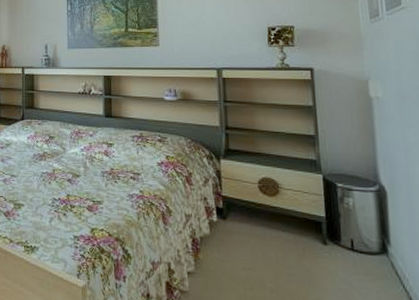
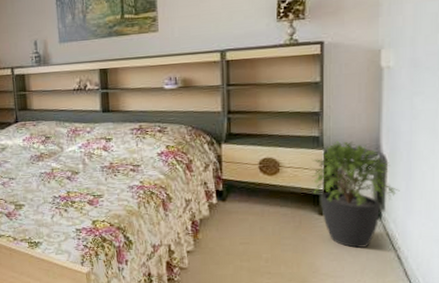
potted plant: none [310,166,404,286] -> present [311,140,400,248]

